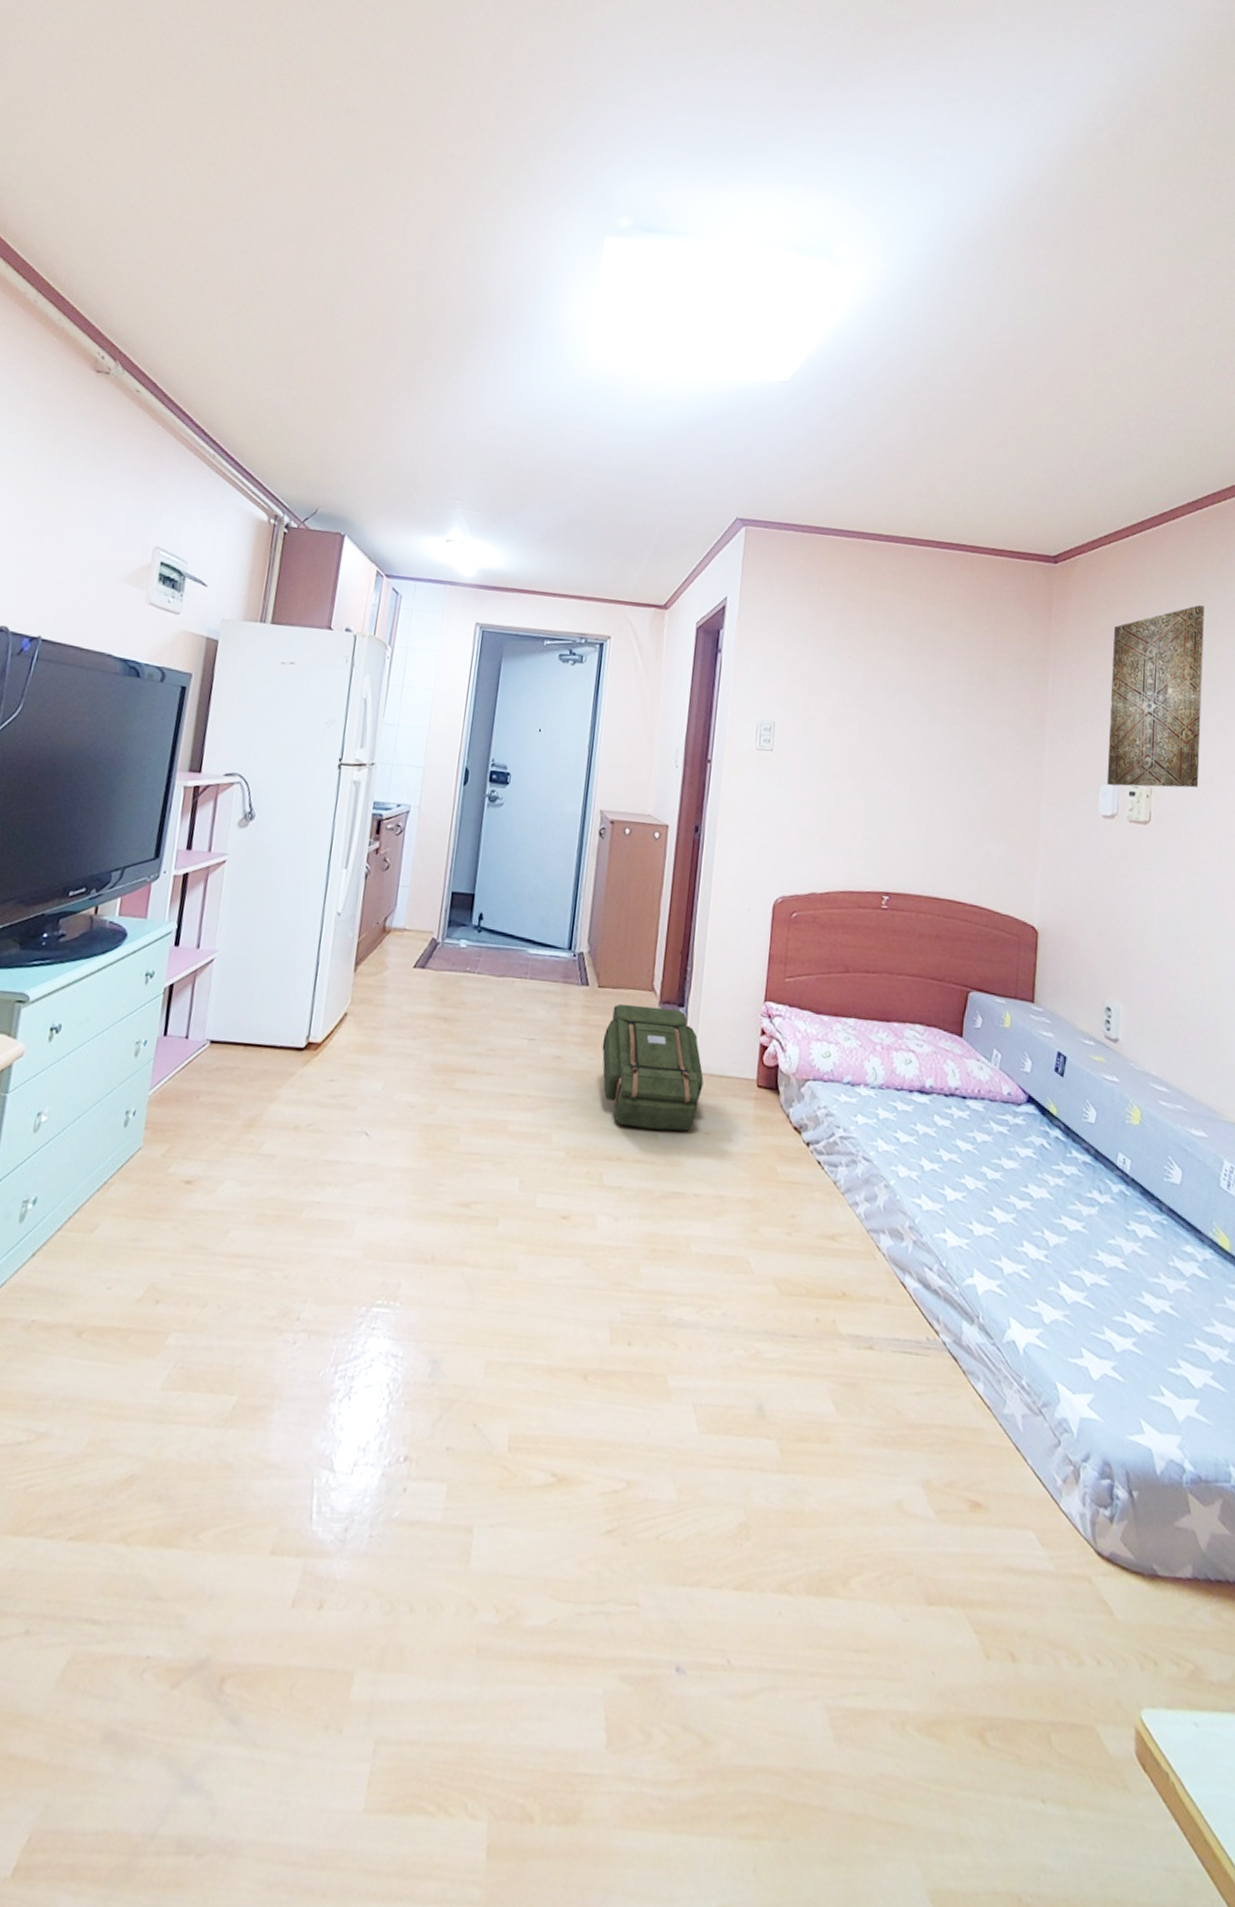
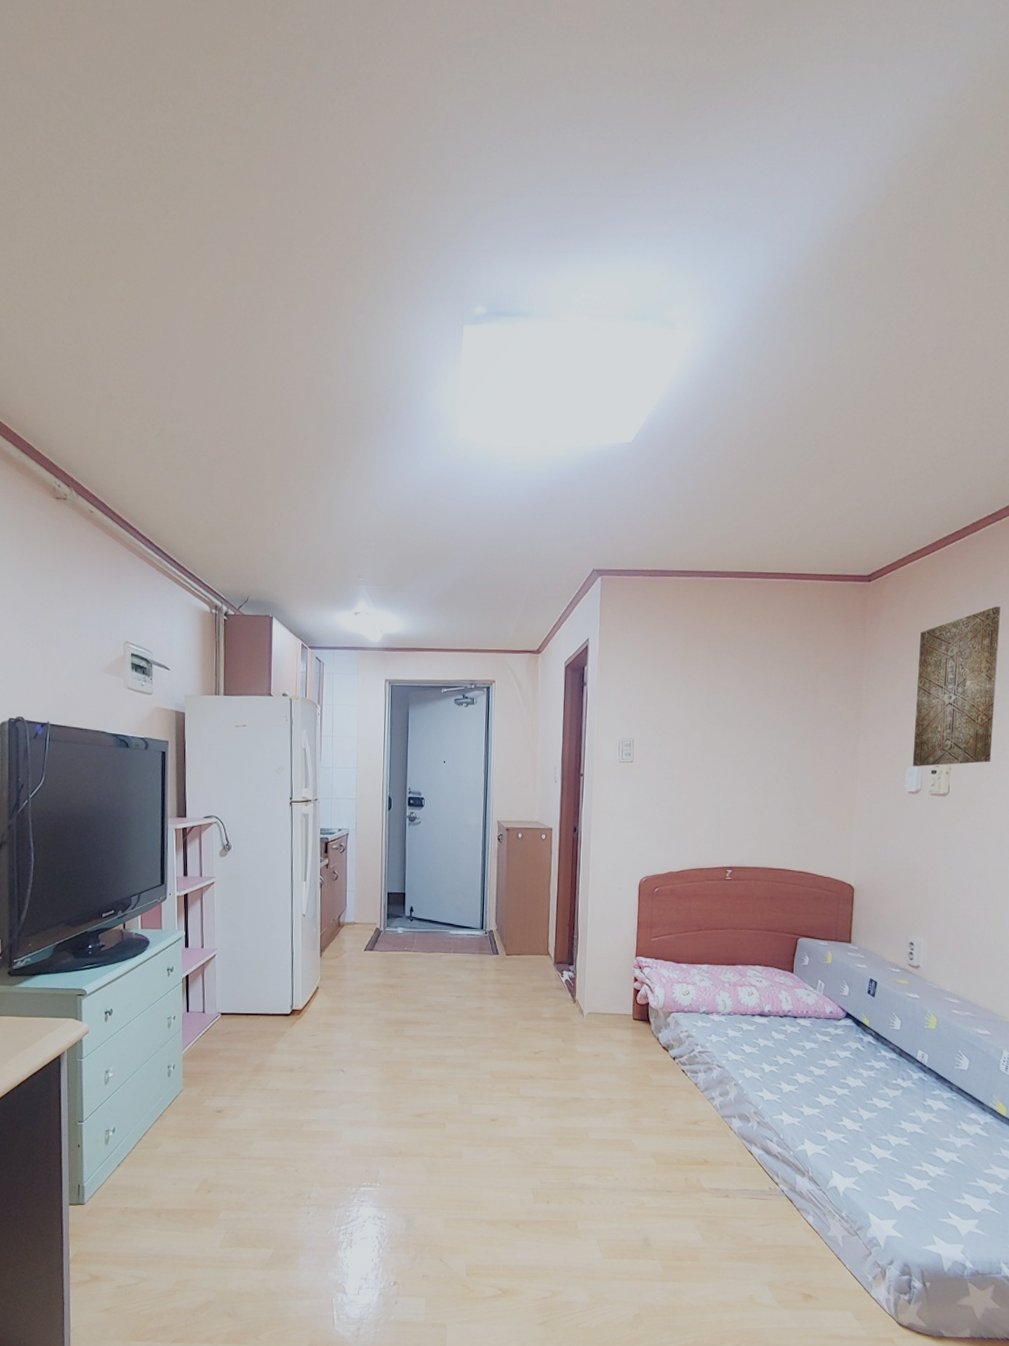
backpack: present [602,1004,704,1131] -> none [512,966,592,1055]

